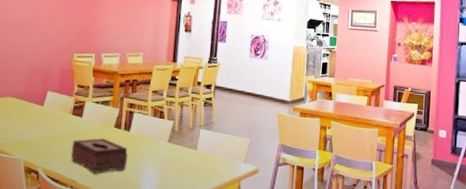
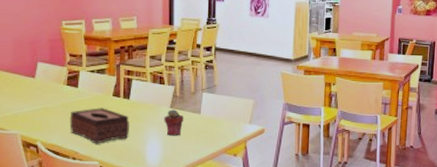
potted succulent: none [161,144,181,171] -> present [164,109,184,136]

